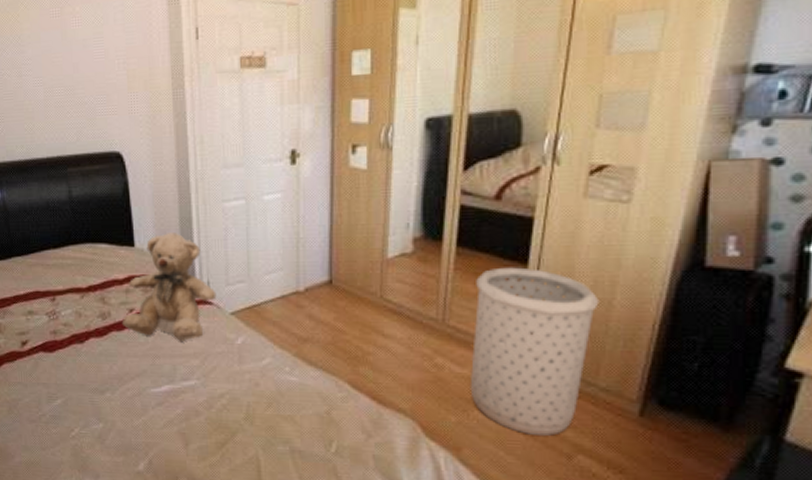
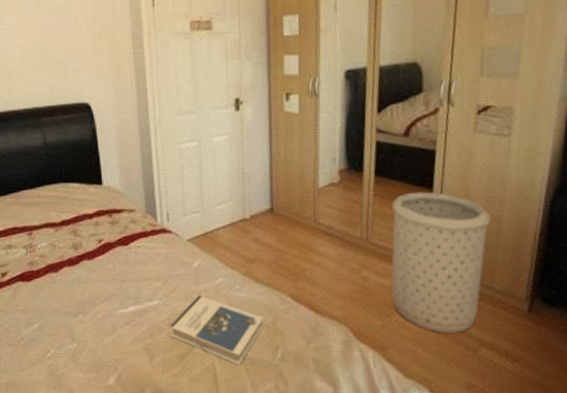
teddy bear: present [123,231,217,342] -> none [93,170,175,267]
hardback book: none [207,377,318,458] -> present [169,295,265,365]

